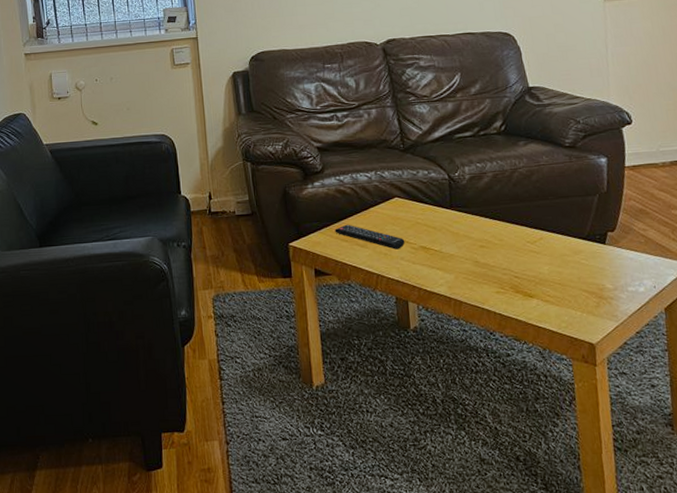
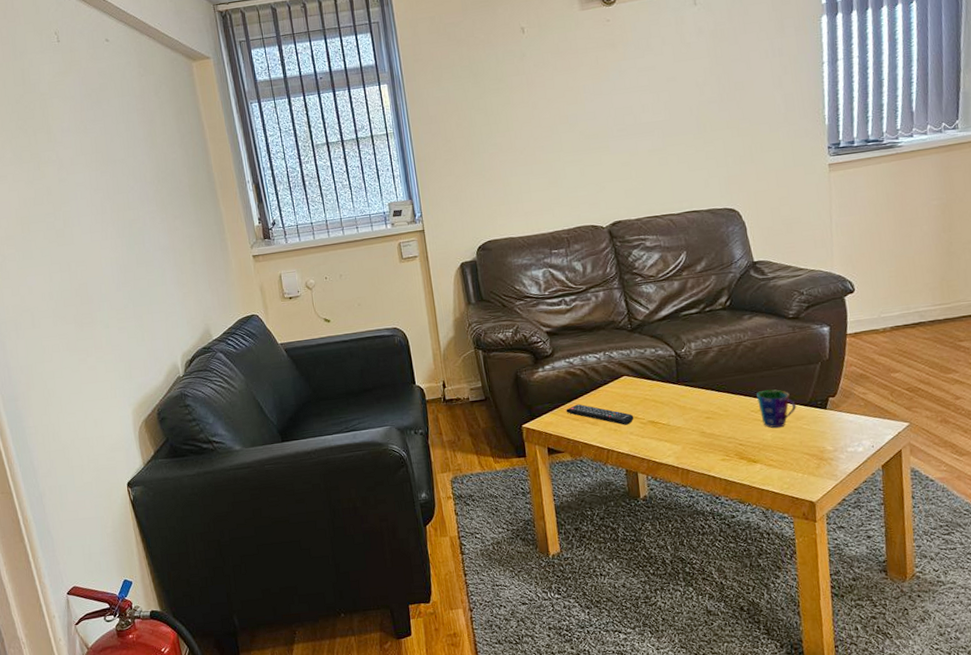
cup: none [532,220,574,262] -> present [756,389,796,428]

